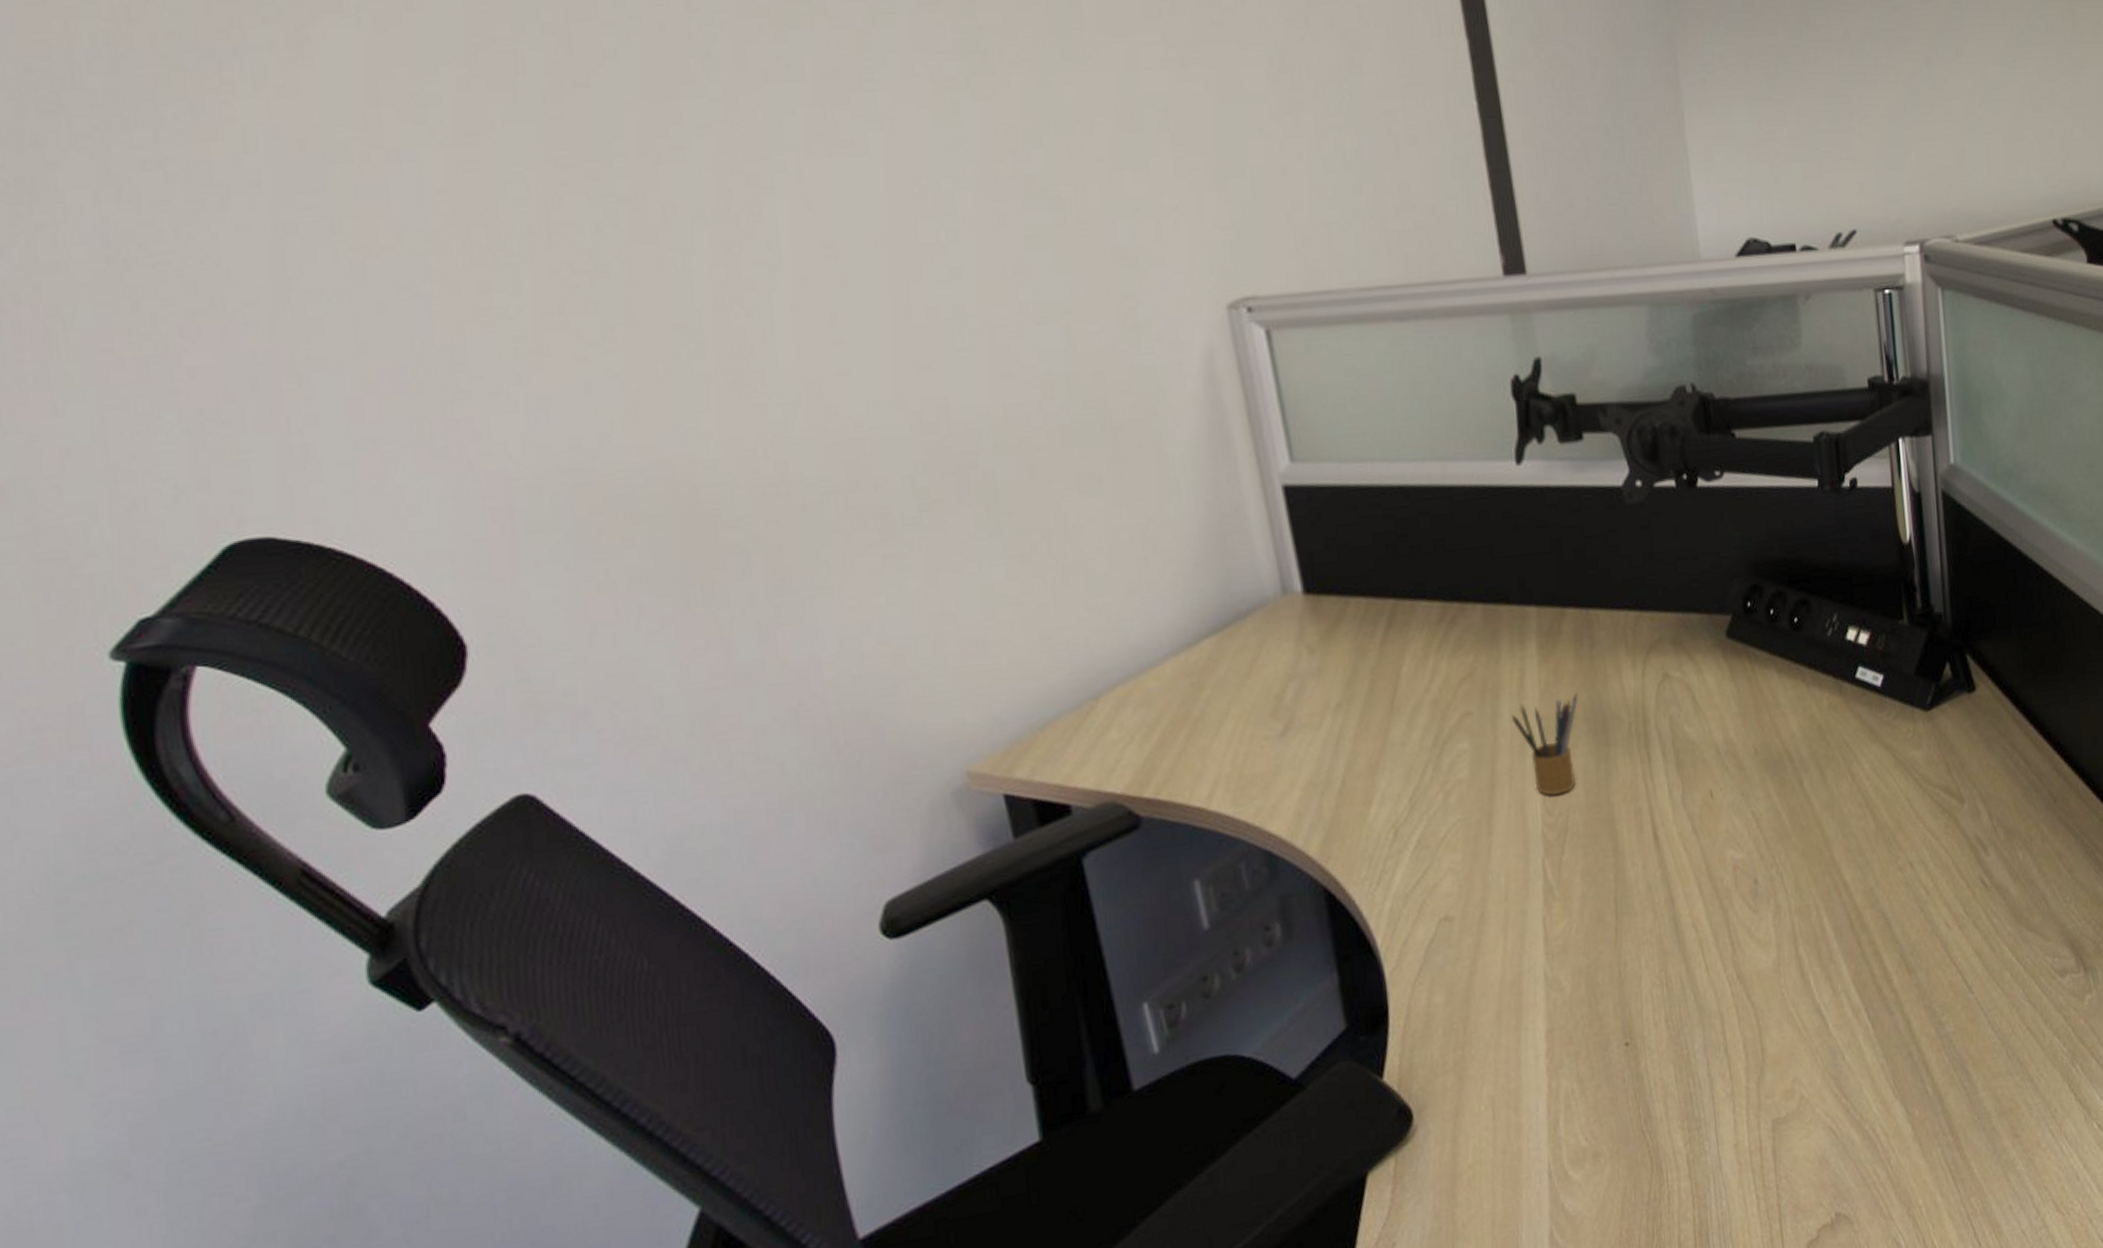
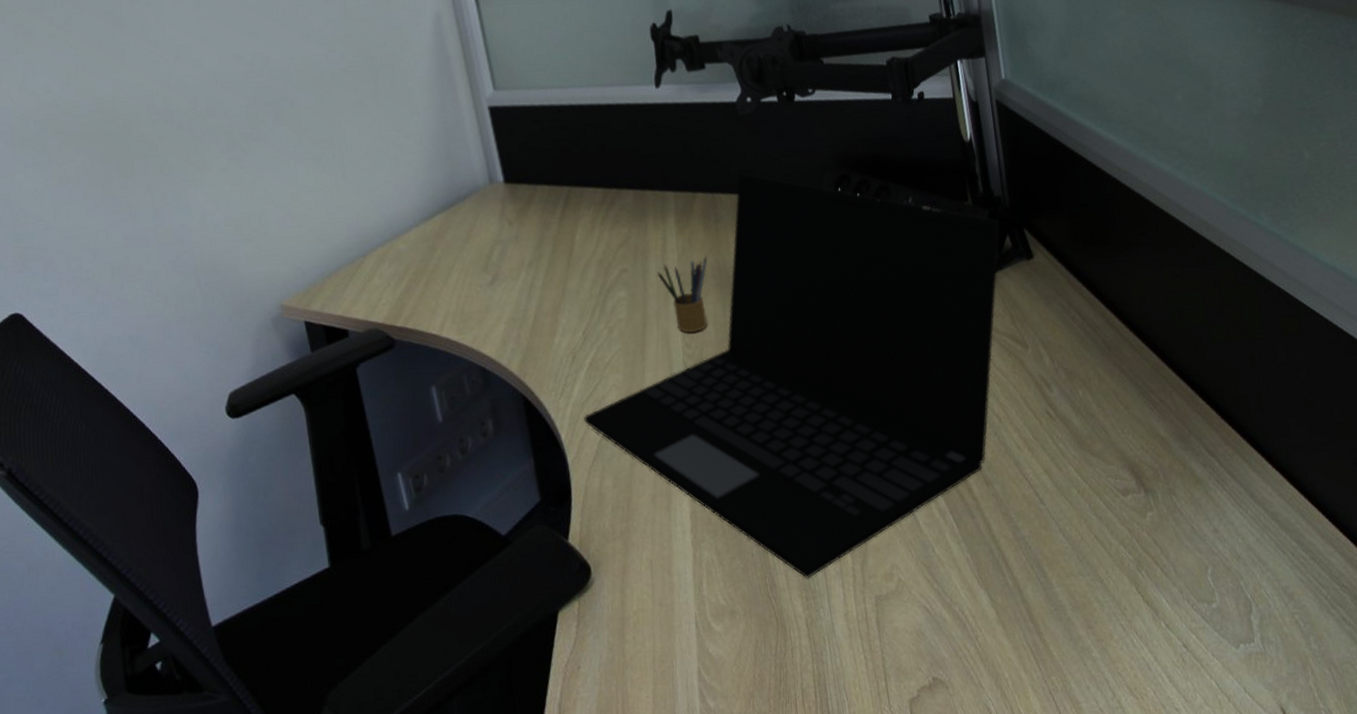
laptop: none [1408,581,1940,1105] -> present [584,173,1000,579]

